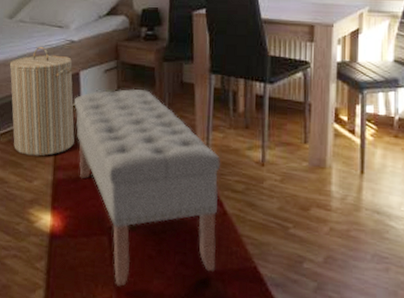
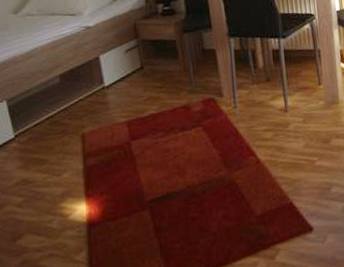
laundry hamper: present [9,46,75,156] -> none [20,37,102,150]
bench: present [73,88,221,287] -> none [96,62,257,255]

